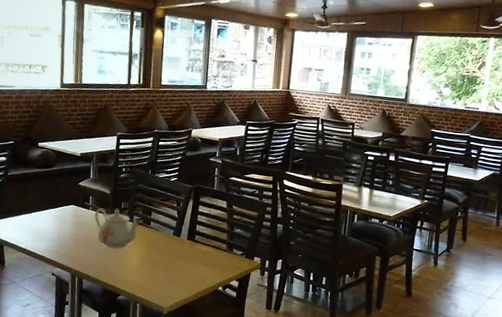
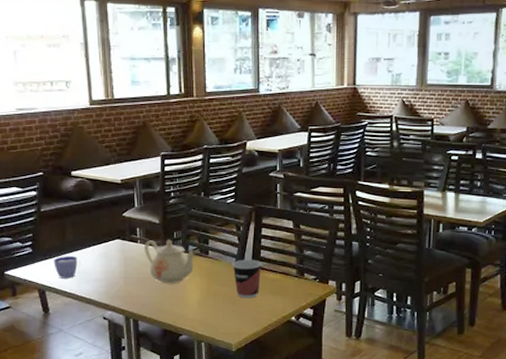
cup: none [14,216,39,236] -> present [54,256,82,279]
cup: none [170,231,197,267] -> present [232,259,262,299]

